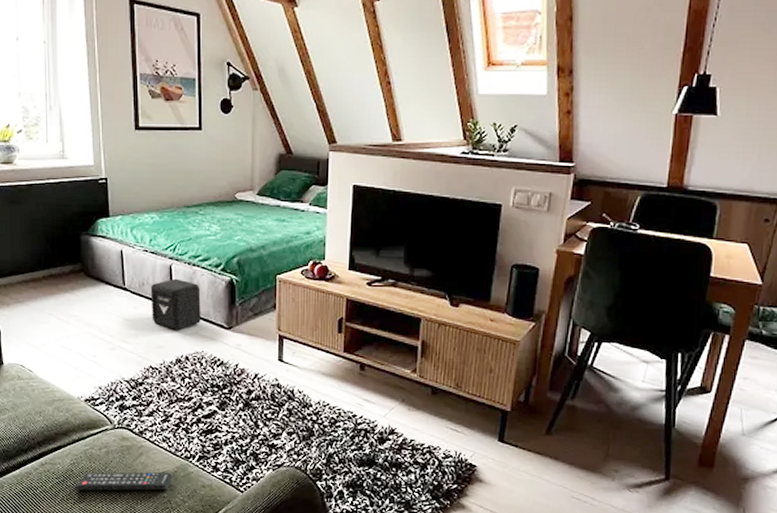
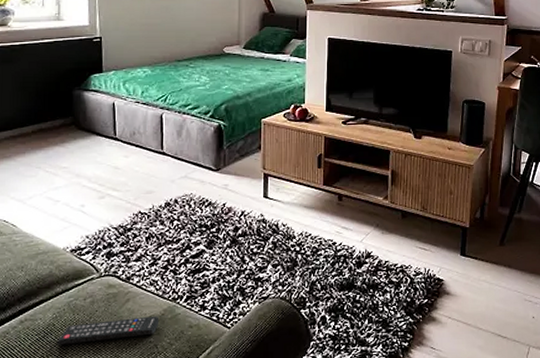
air purifier: present [150,278,201,330] -> none [141,126,190,175]

